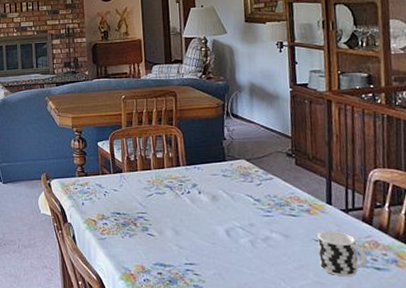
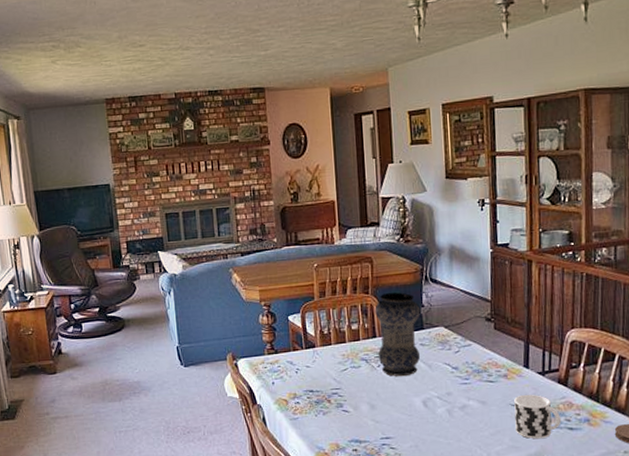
vase: none [178,125,223,205] -> present [374,292,421,377]

